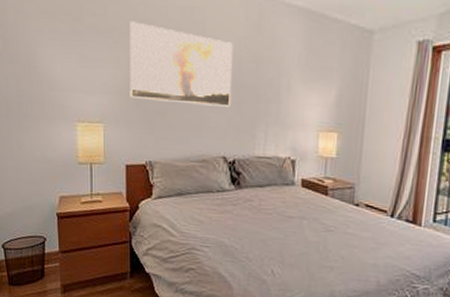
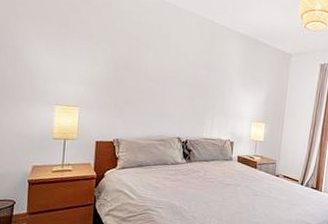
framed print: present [130,21,232,107] -> none [104,30,190,100]

